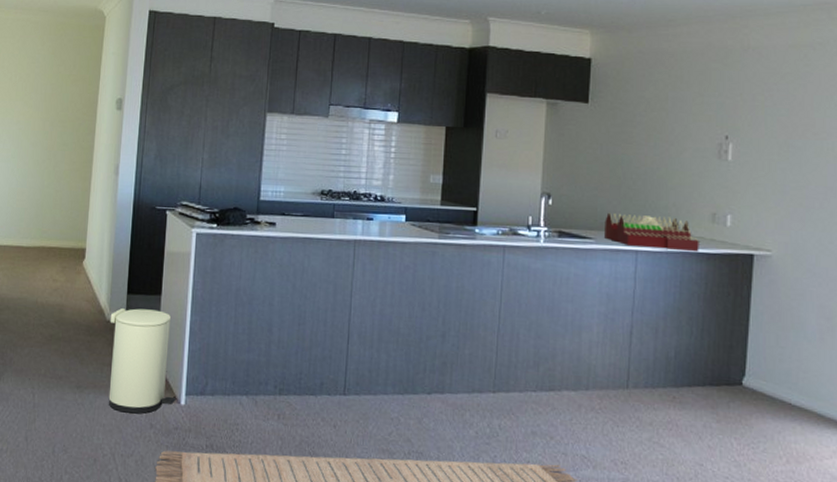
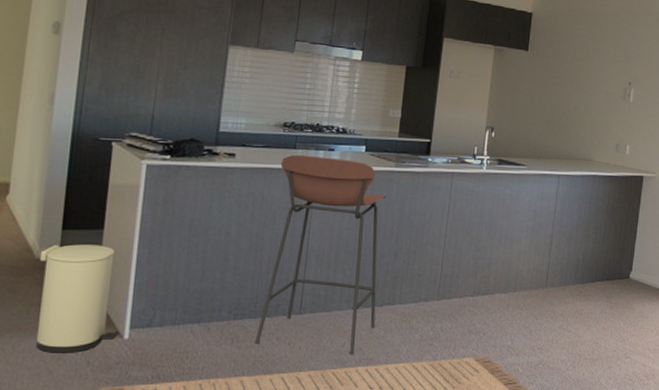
bar stool: none [301,224,431,445] -> present [255,154,387,354]
architectural model: present [604,212,699,252] -> none [535,143,606,175]

